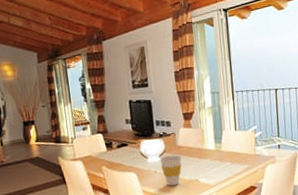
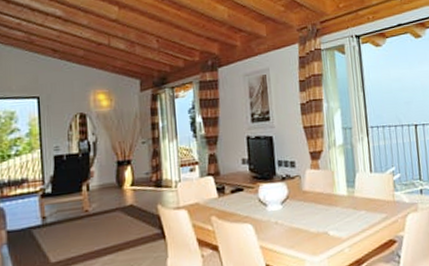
cup: present [159,154,182,186] -> none [281,201,308,241]

